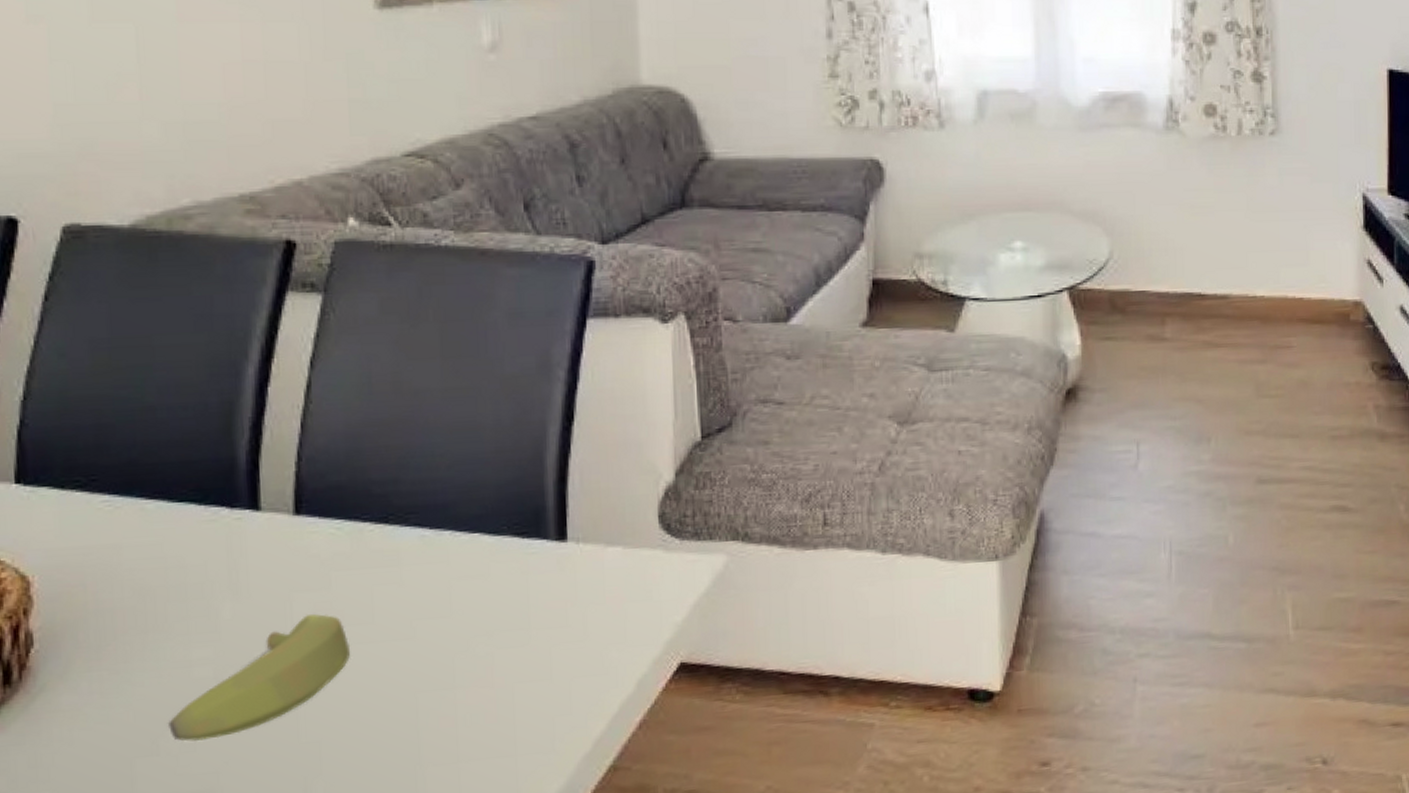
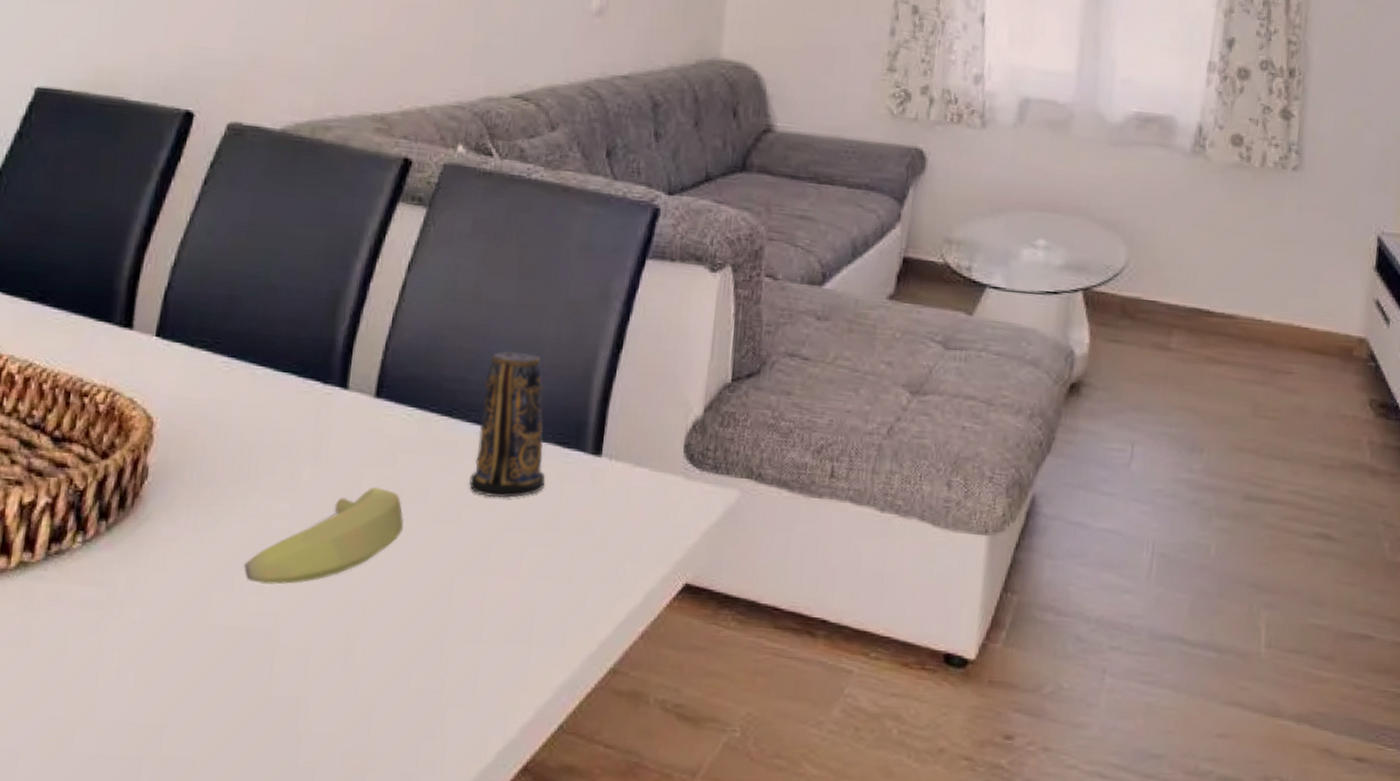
candle: none [420,440,508,605] -> present [469,350,545,499]

